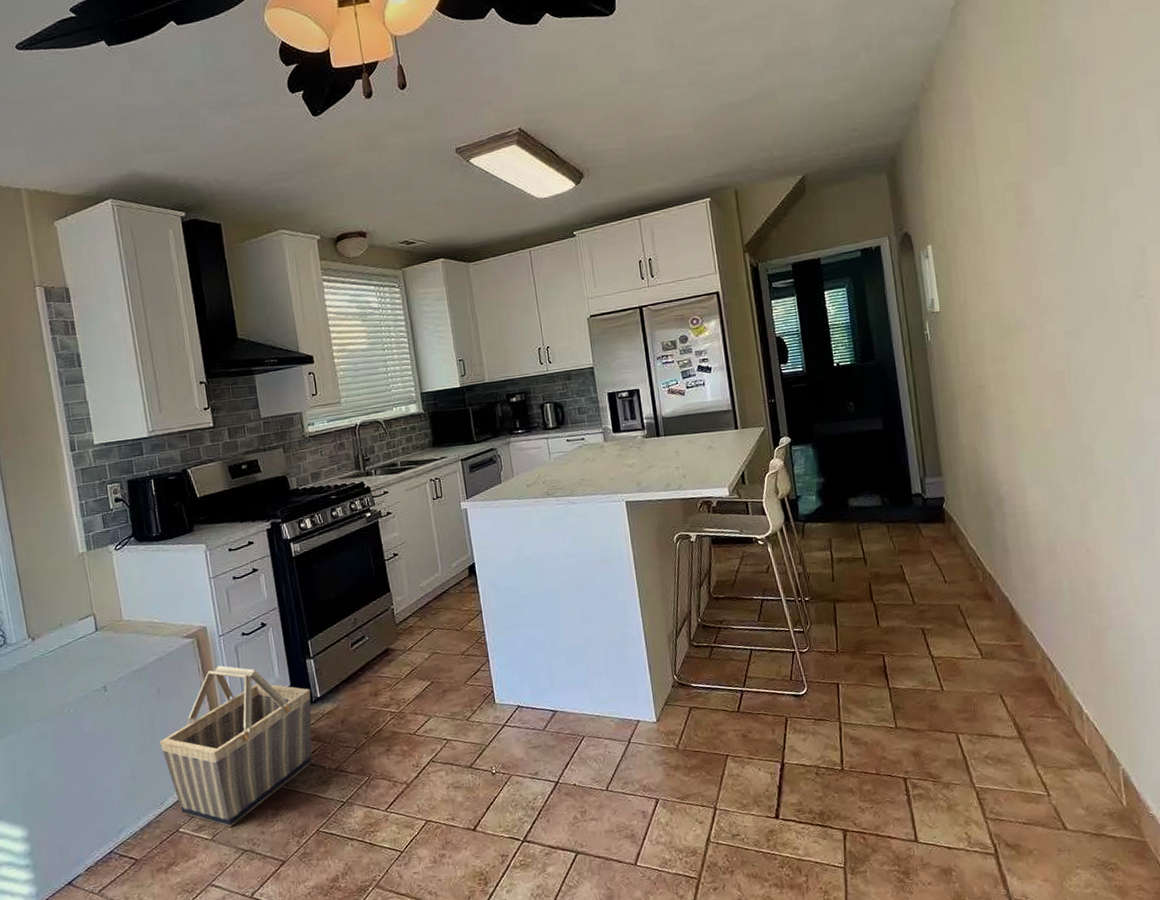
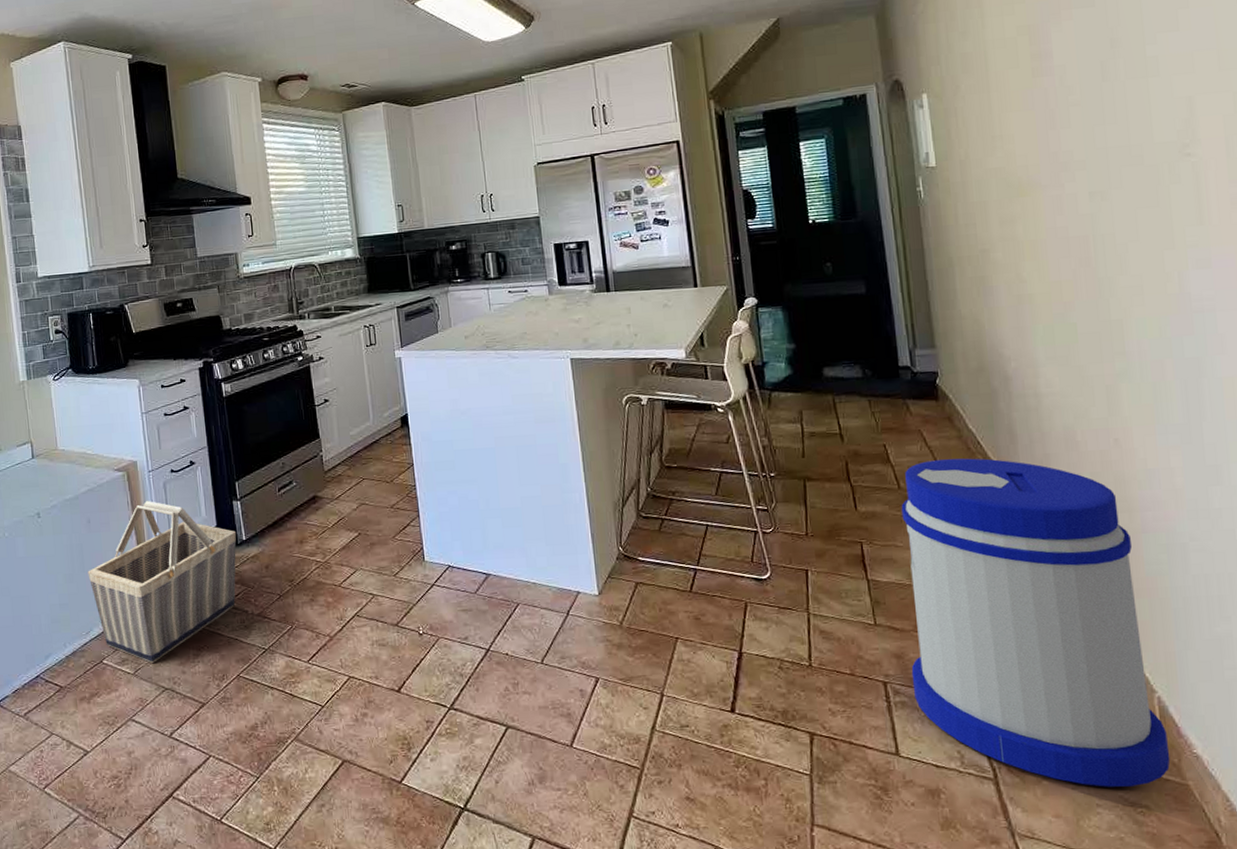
trash can: none [916,572,1132,851] -> present [901,458,1171,787]

